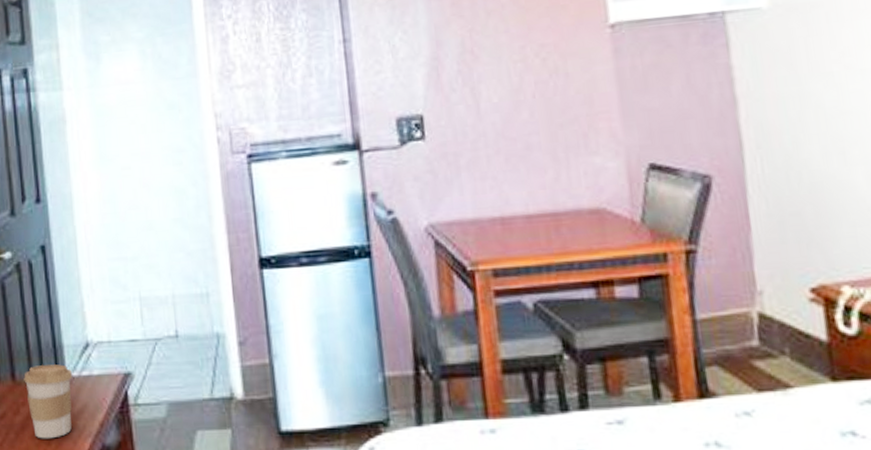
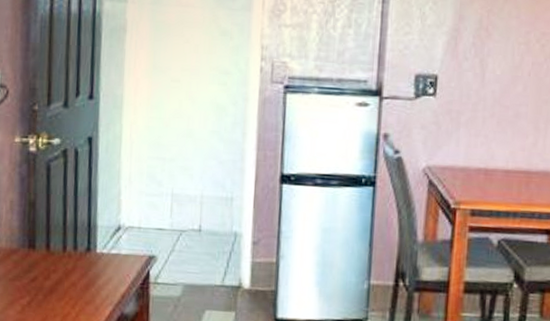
coffee cup: present [24,363,73,439] -> none [57,239,103,303]

